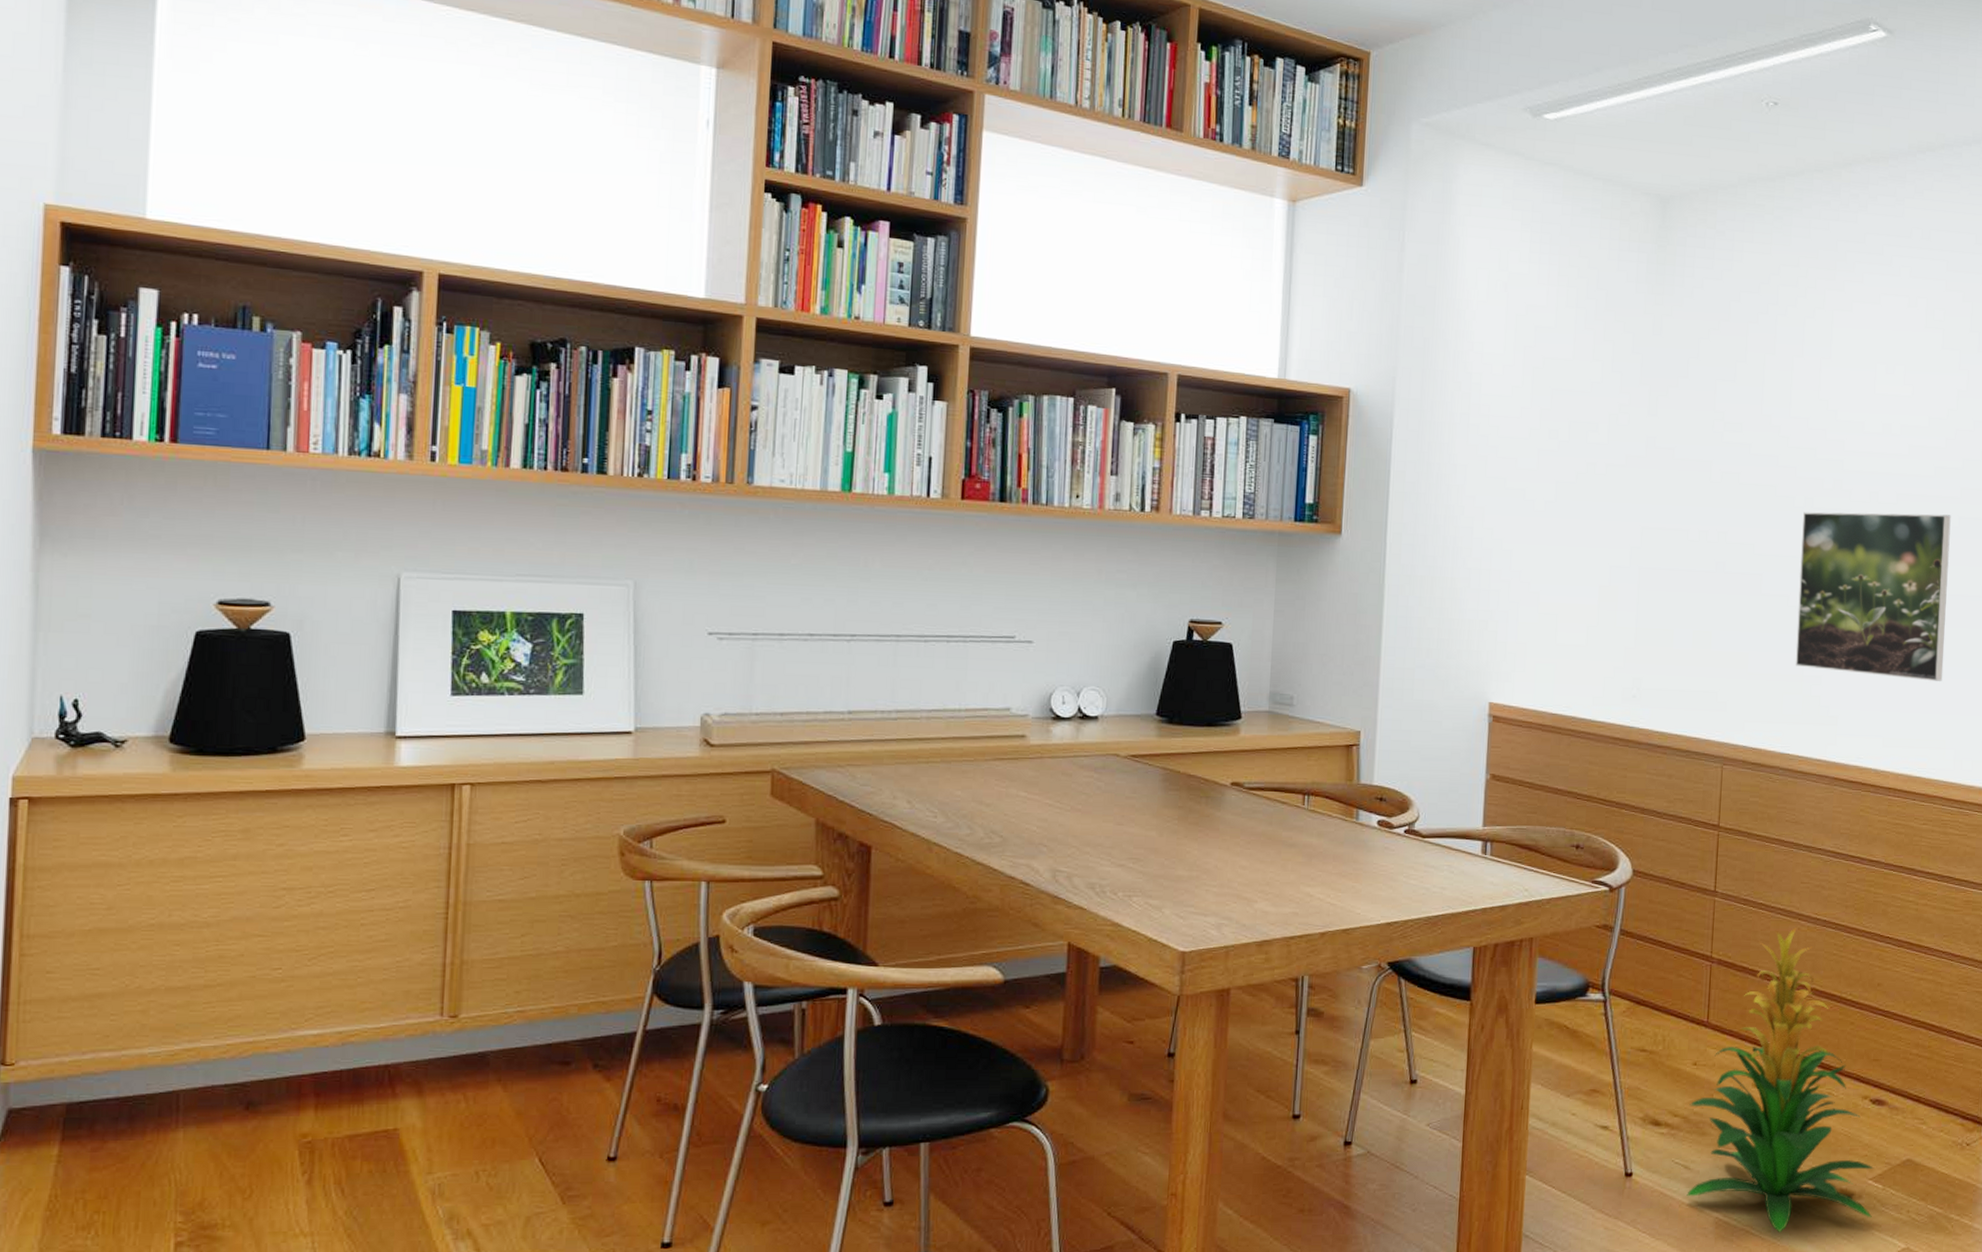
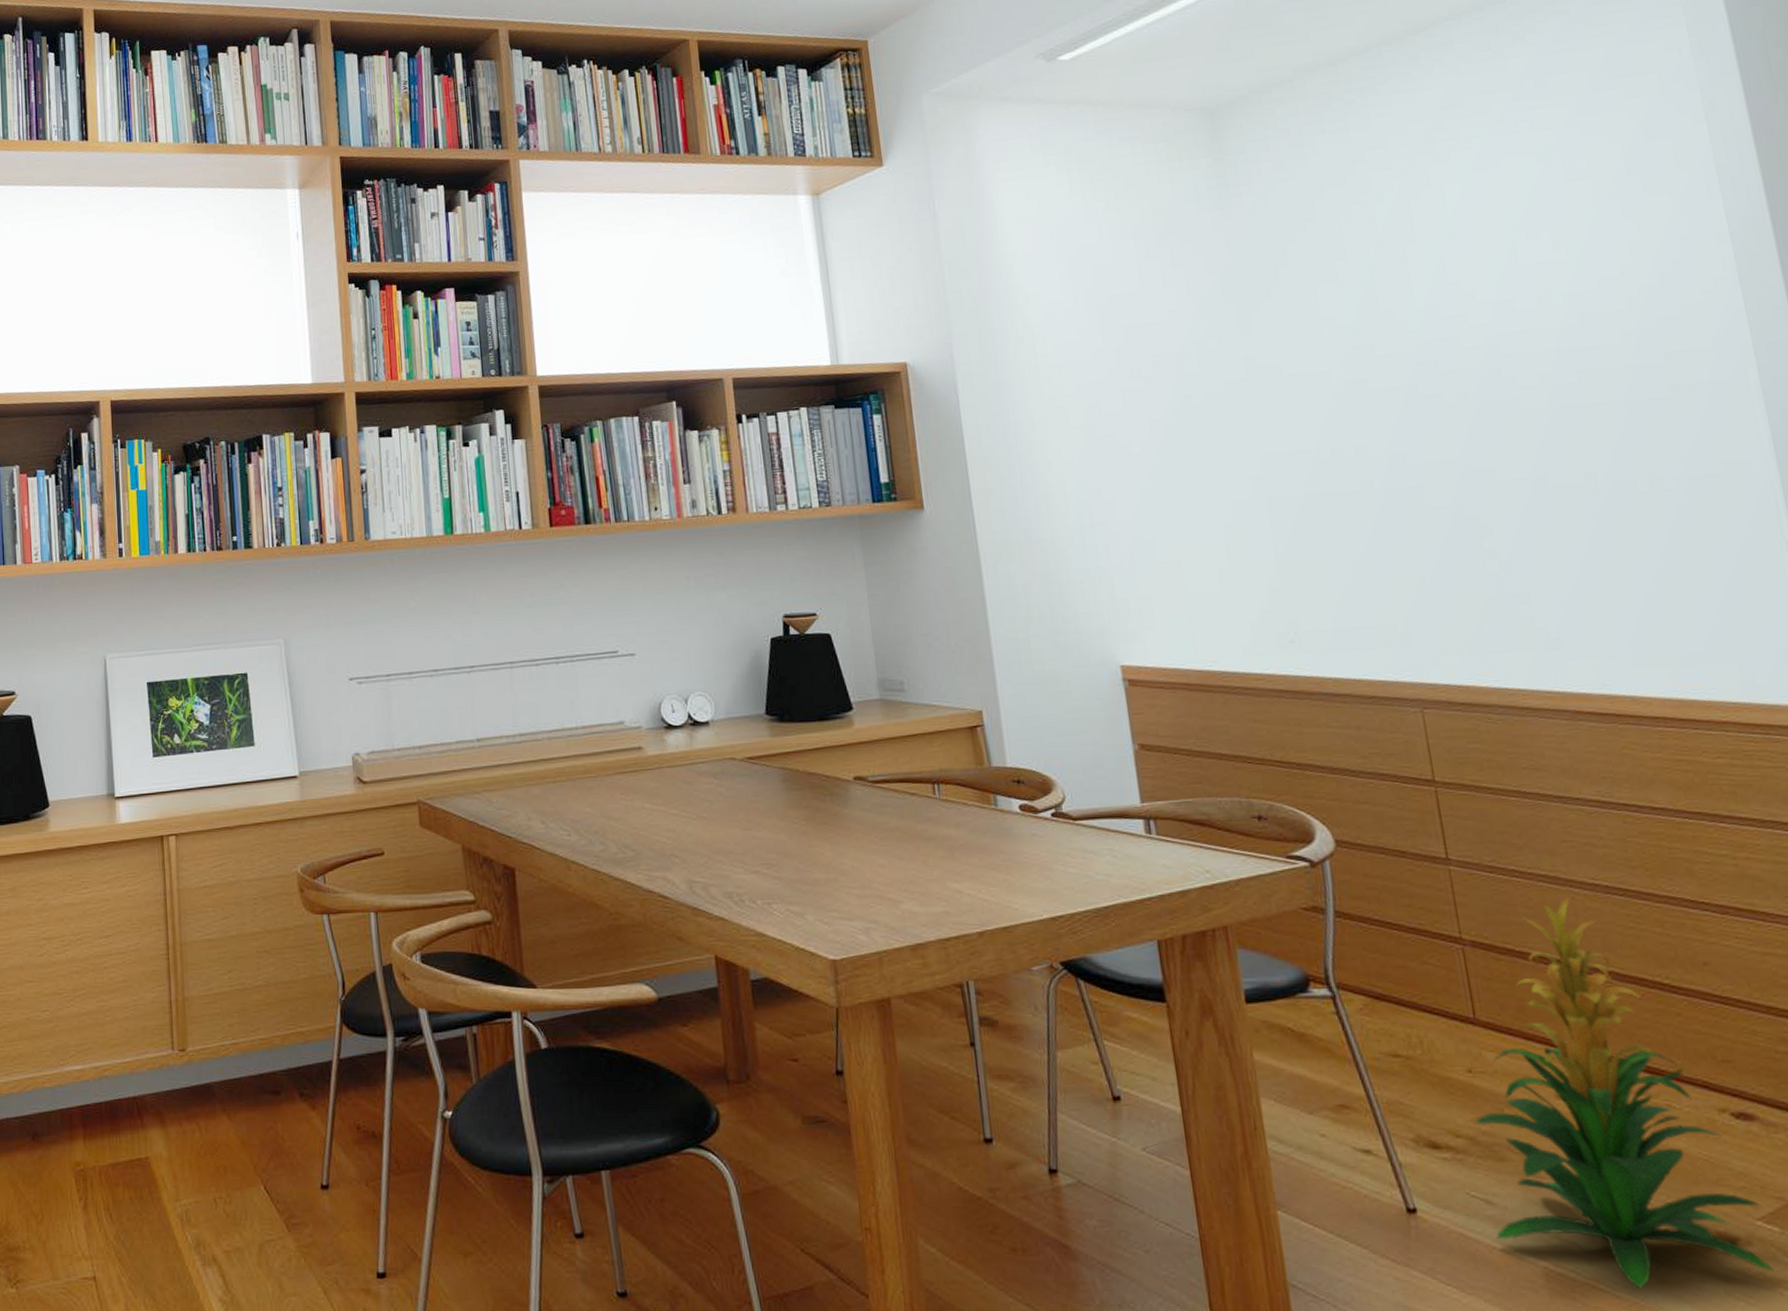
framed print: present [1795,512,1951,681] -> none [1458,385,1698,586]

